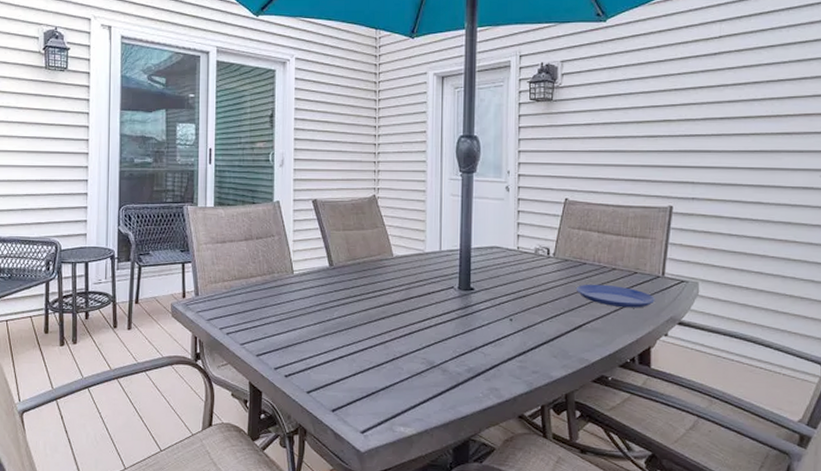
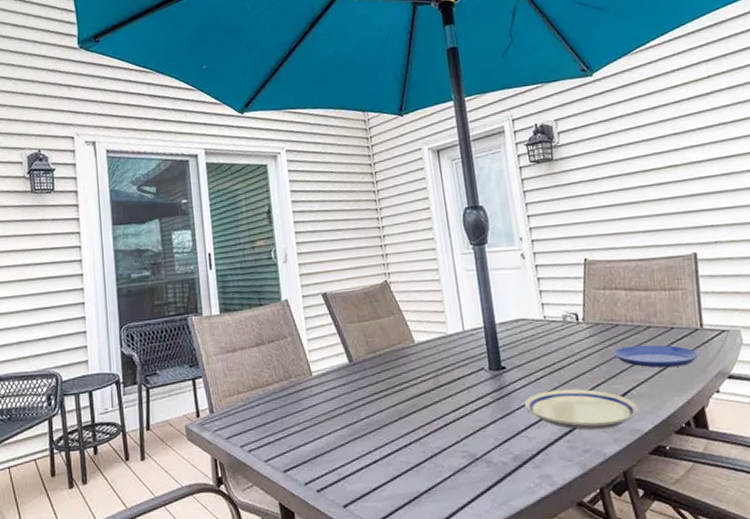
plate: none [486,314,590,355] -> present [525,389,639,430]

